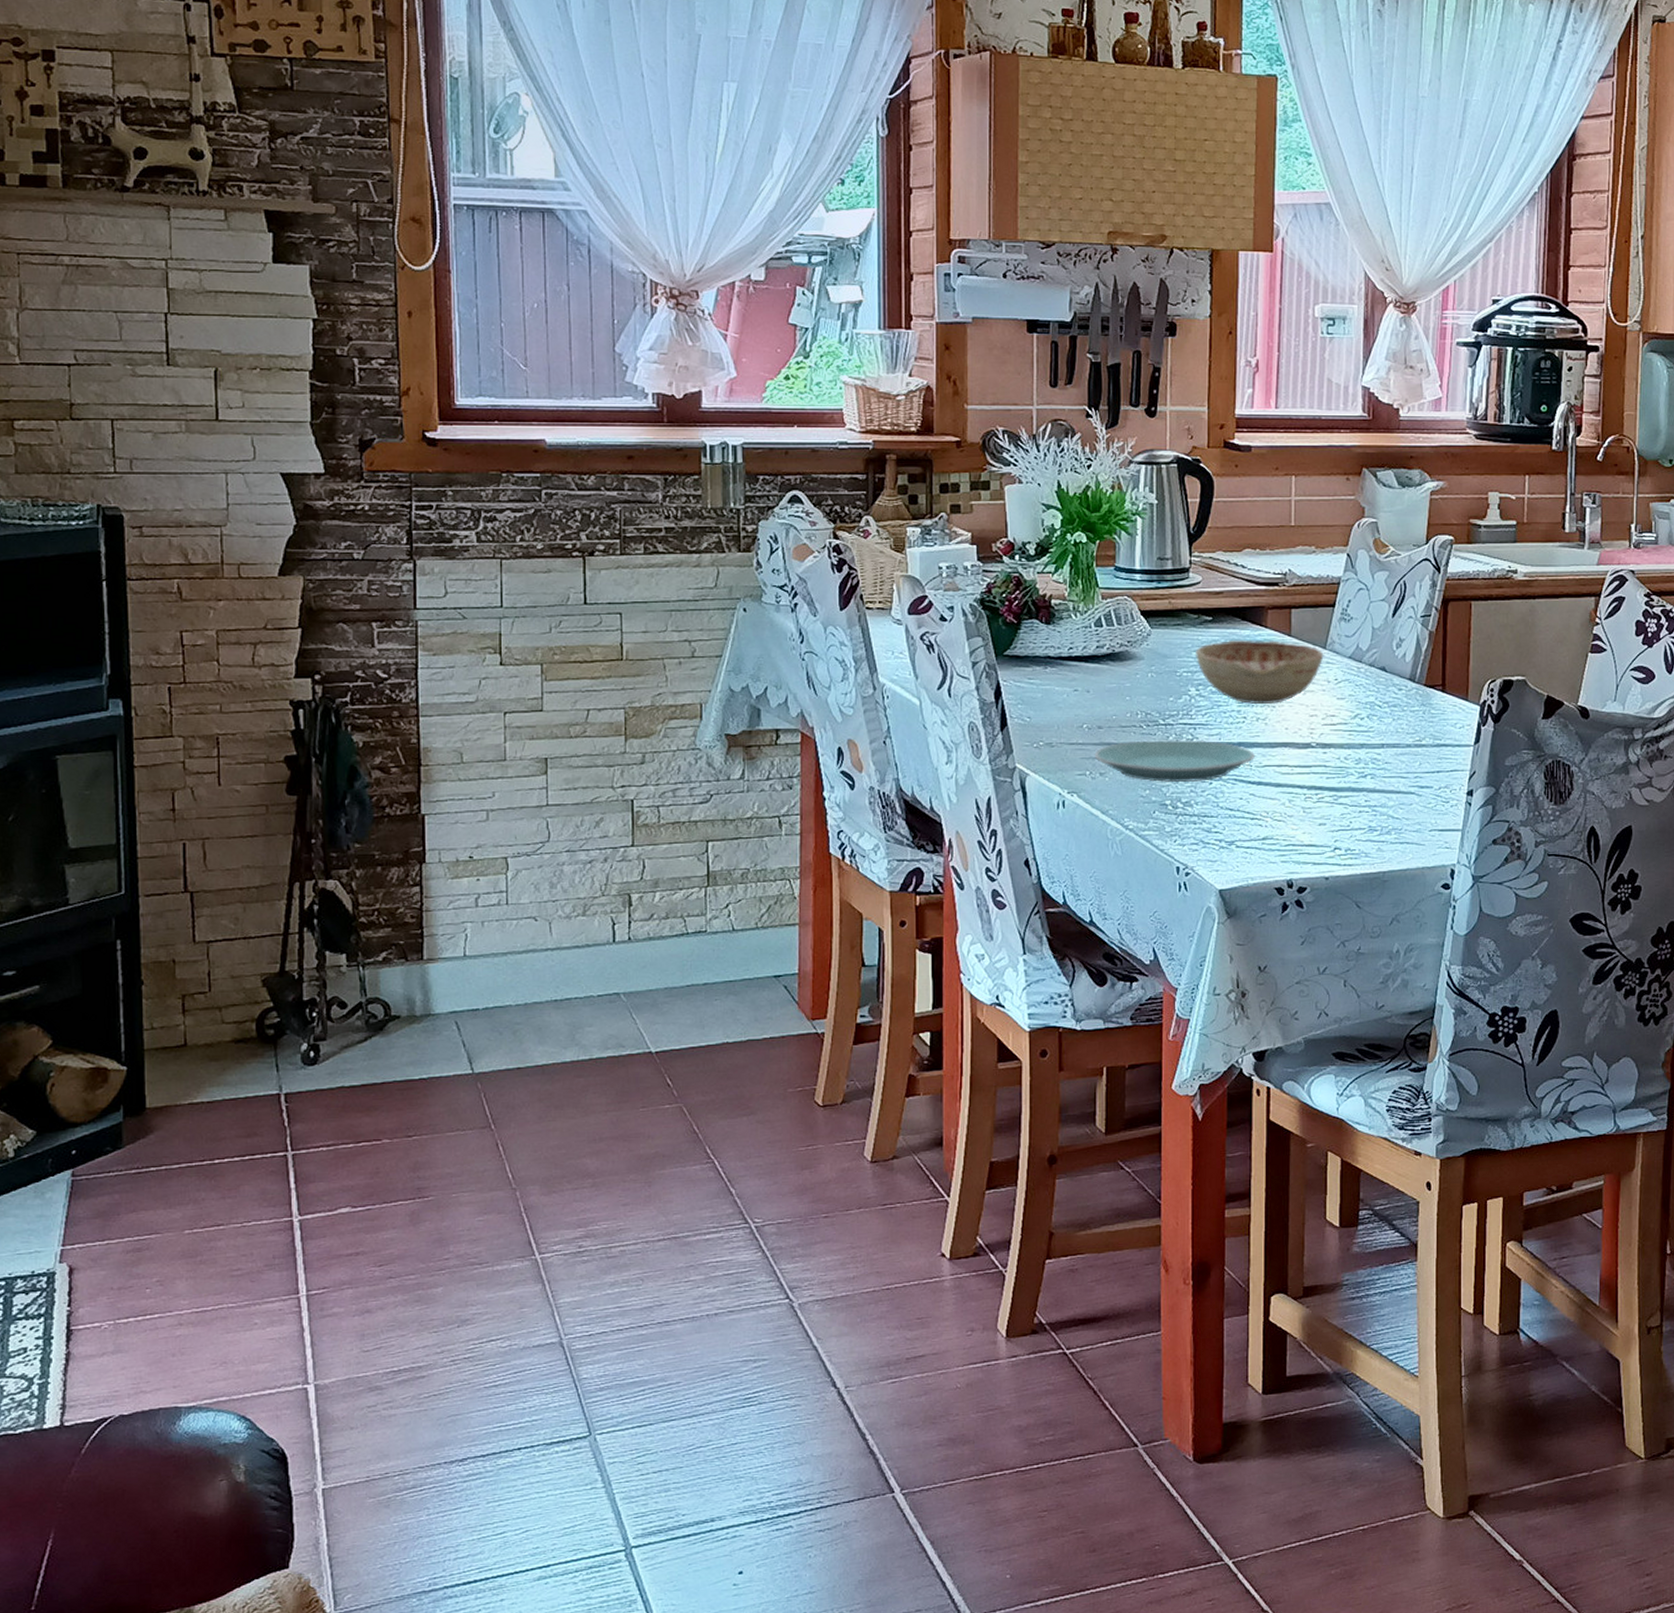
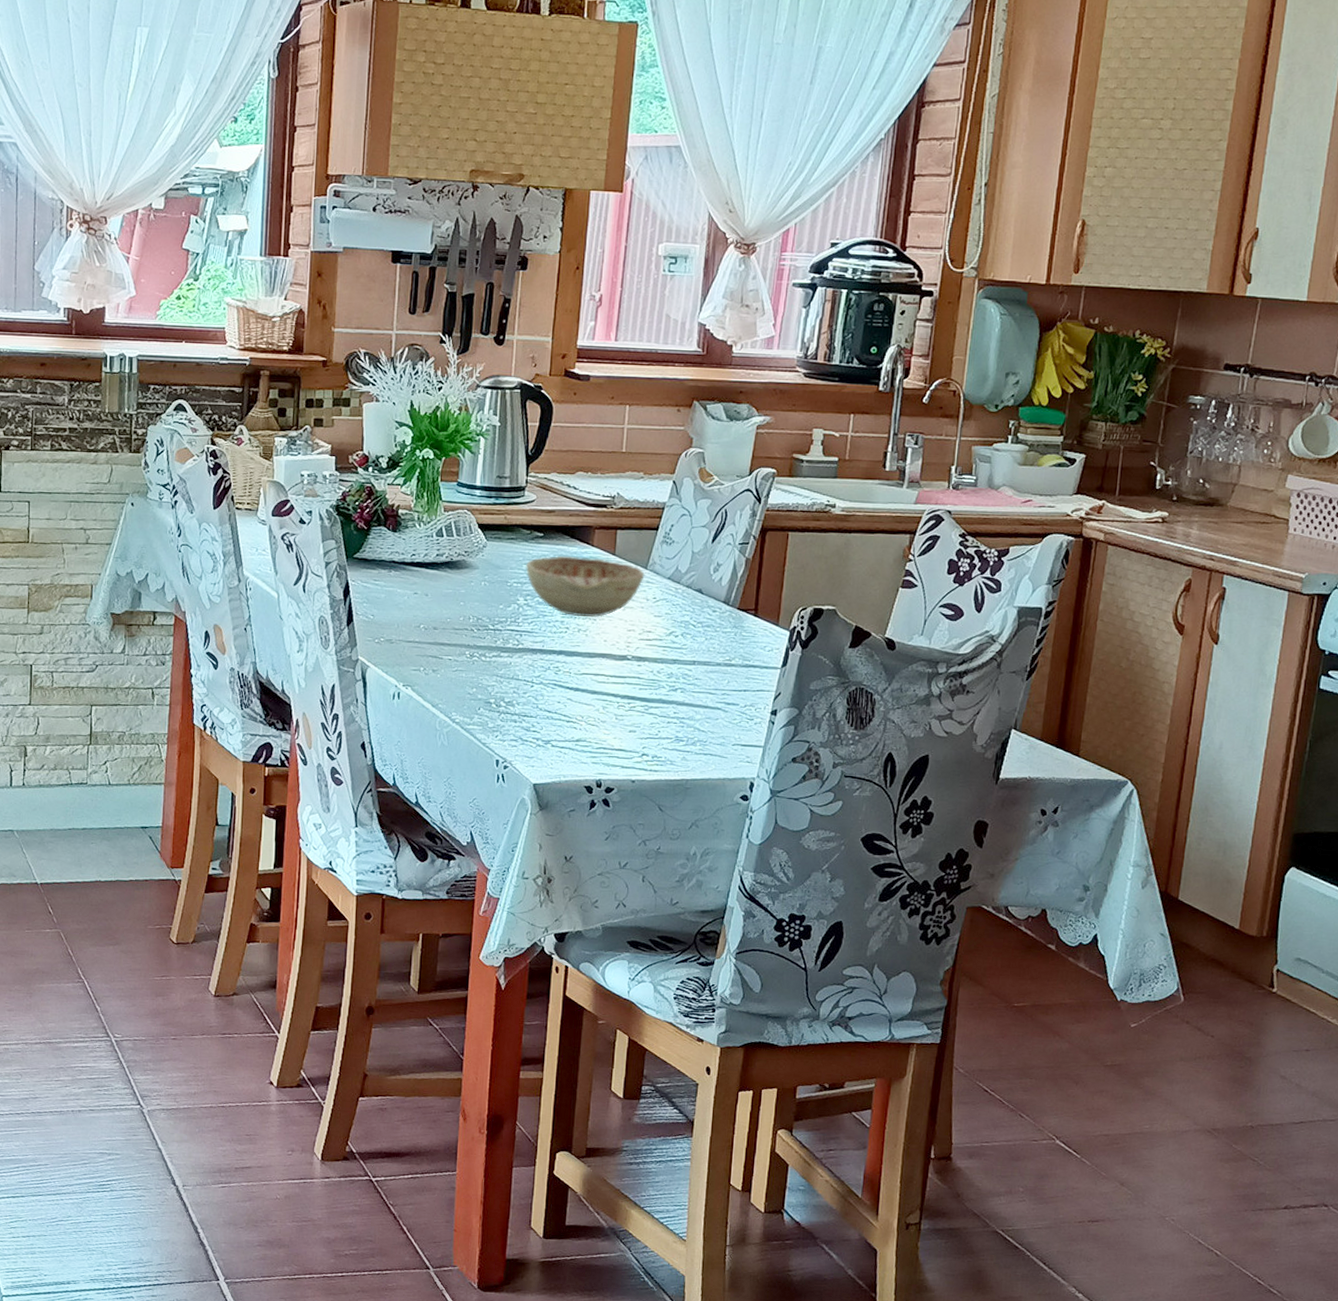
plate: present [1094,740,1255,783] -> none [428,642,574,684]

